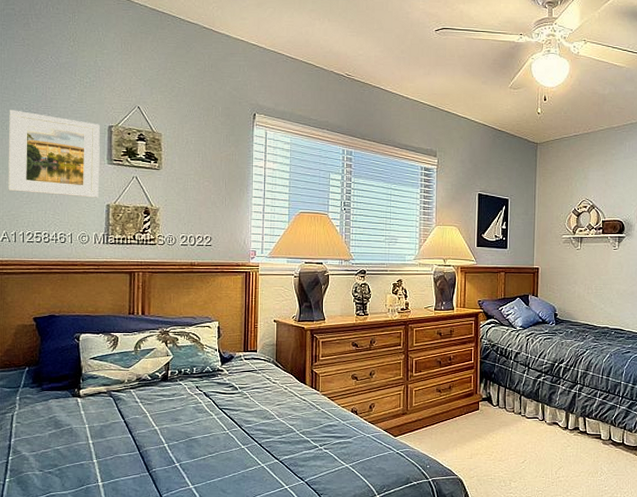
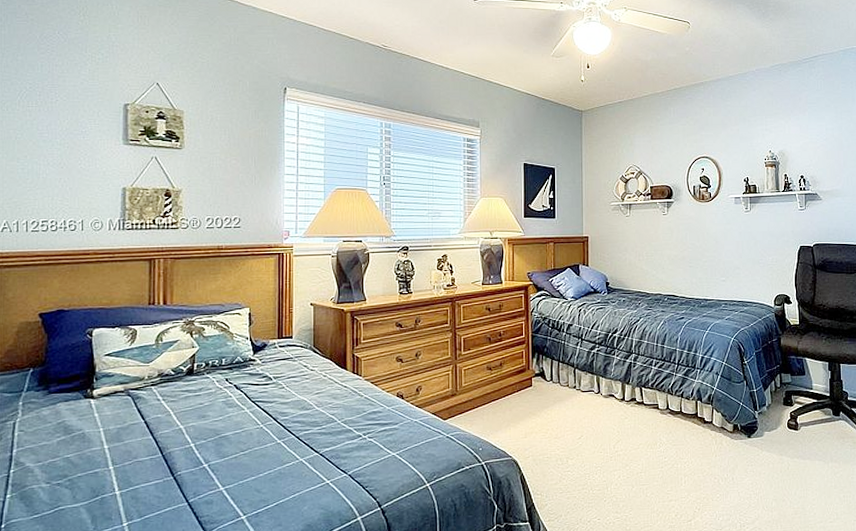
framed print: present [8,110,100,198] -> none [9,89,114,181]

